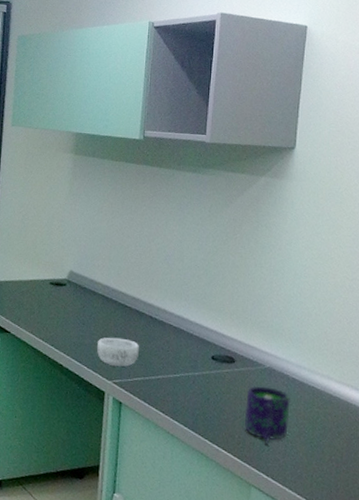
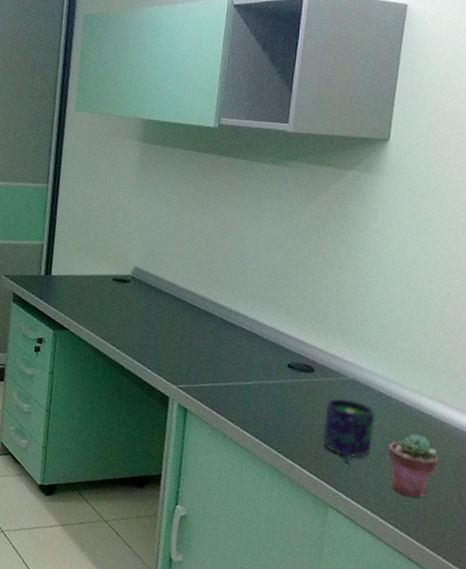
decorative bowl: present [96,337,139,367] -> none [161,339,208,371]
potted succulent: none [302,415,347,474] -> present [387,433,439,498]

